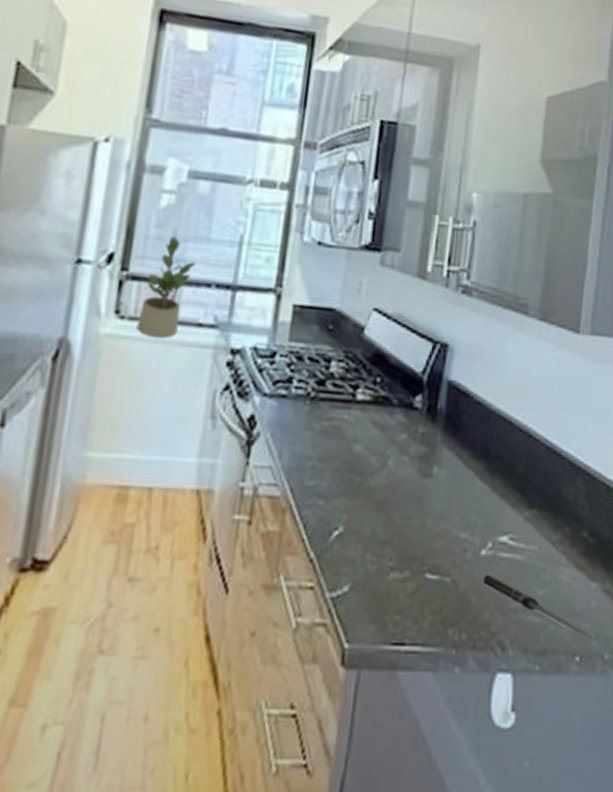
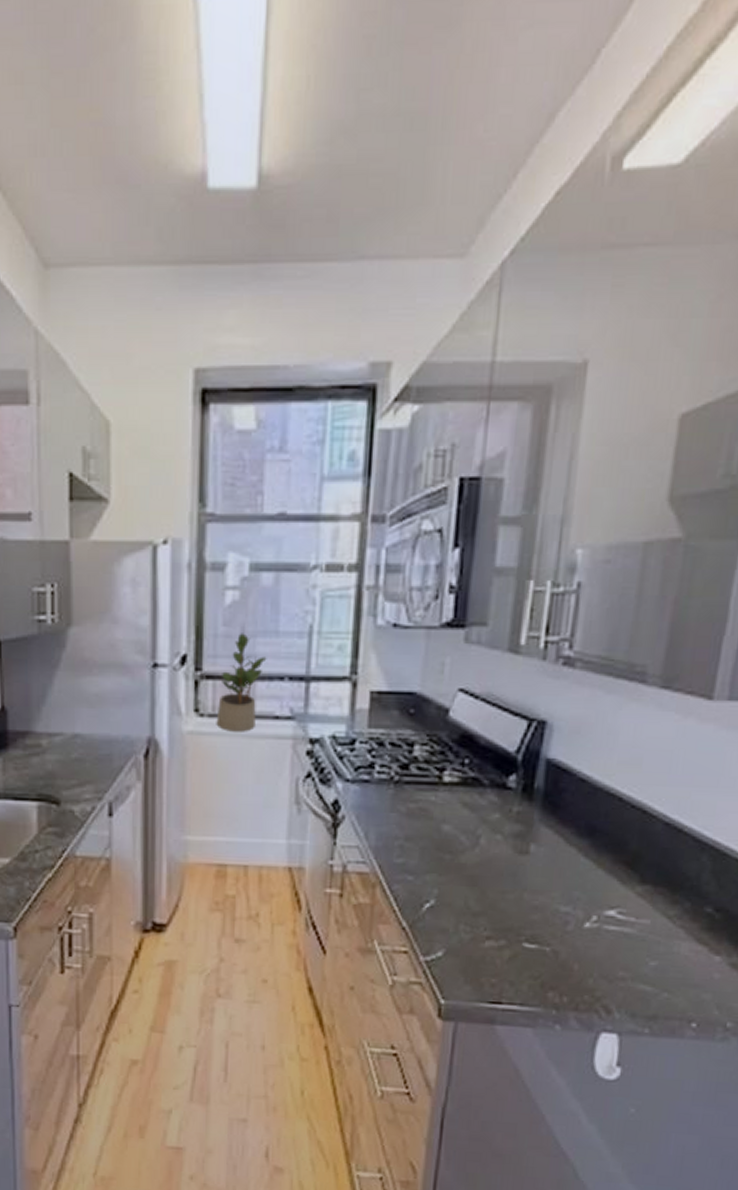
knife: present [483,575,595,640] -> none [587,946,716,1010]

